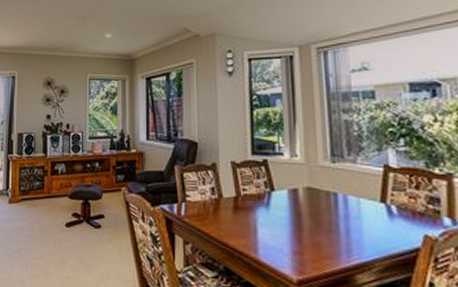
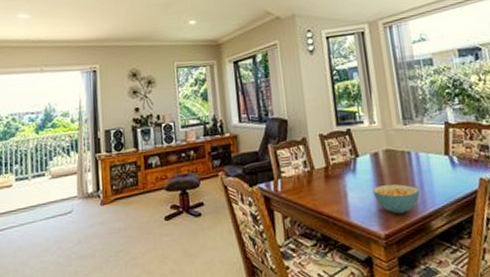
cereal bowl: none [287,225,345,261] -> present [373,184,420,214]

